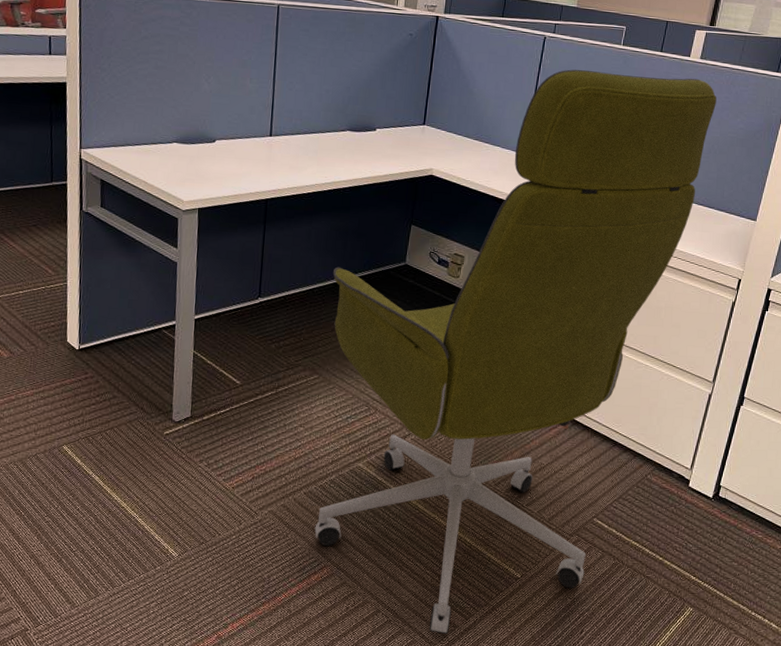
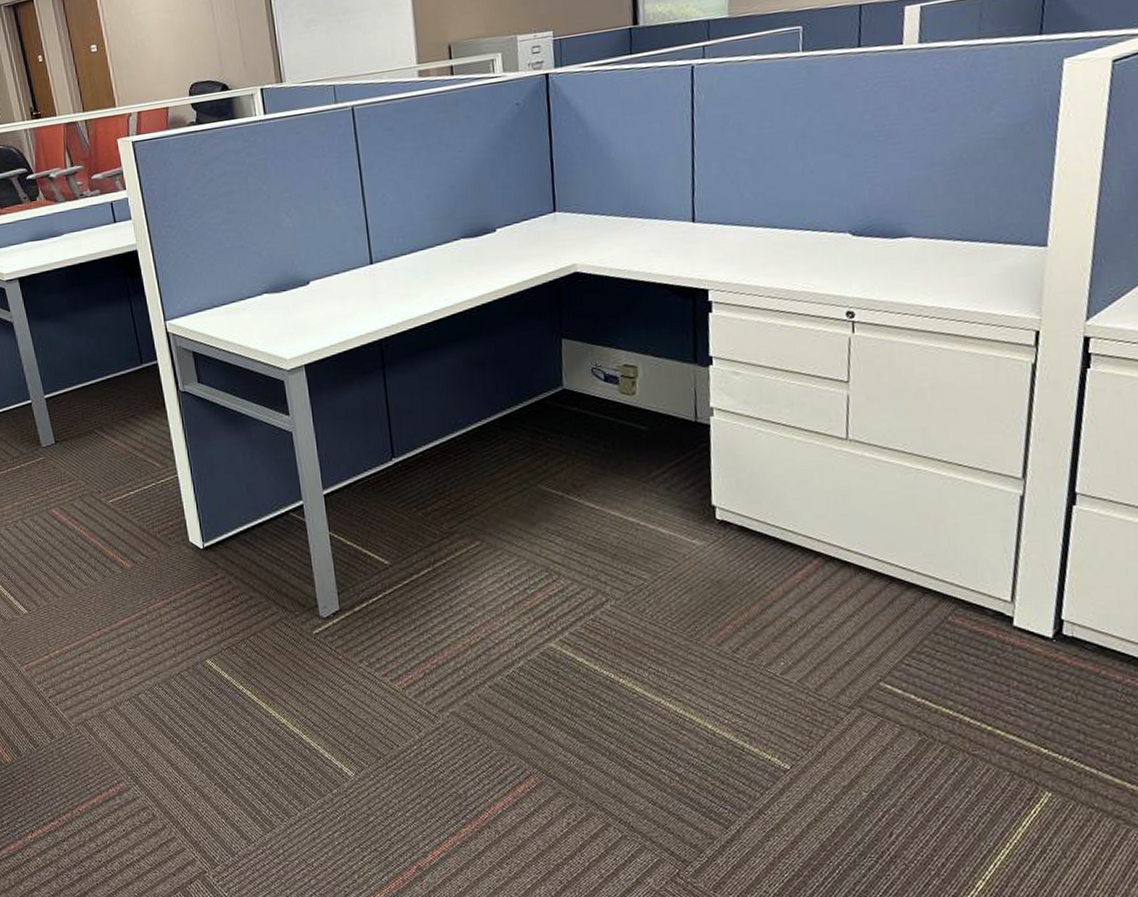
office chair: present [314,69,717,635] -> none [474,70,955,850]

